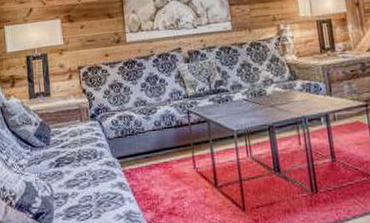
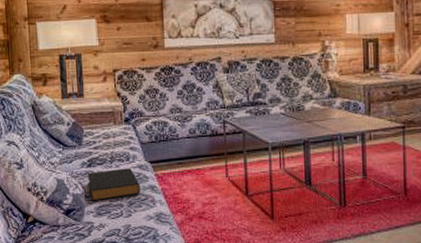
hardback book: none [55,165,109,203] -> present [87,168,140,201]

